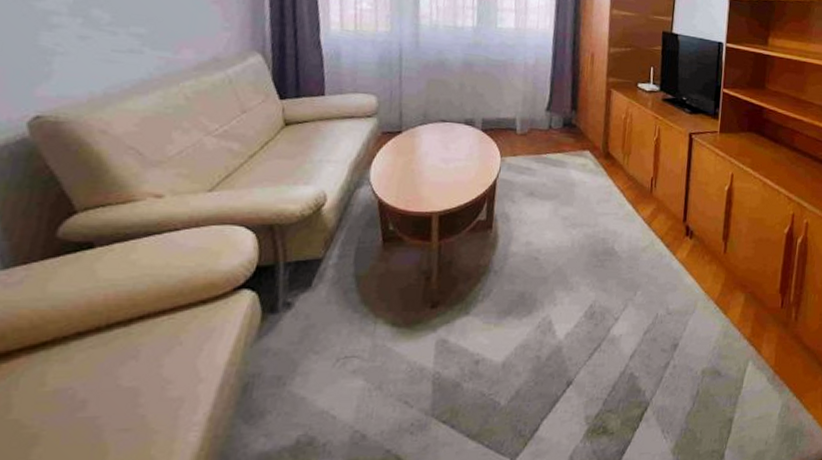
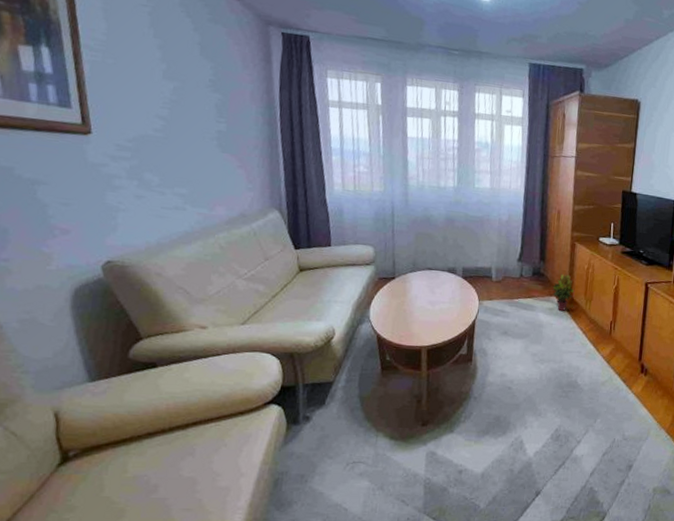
potted plant: none [585,124,611,168] -> present [552,273,575,312]

